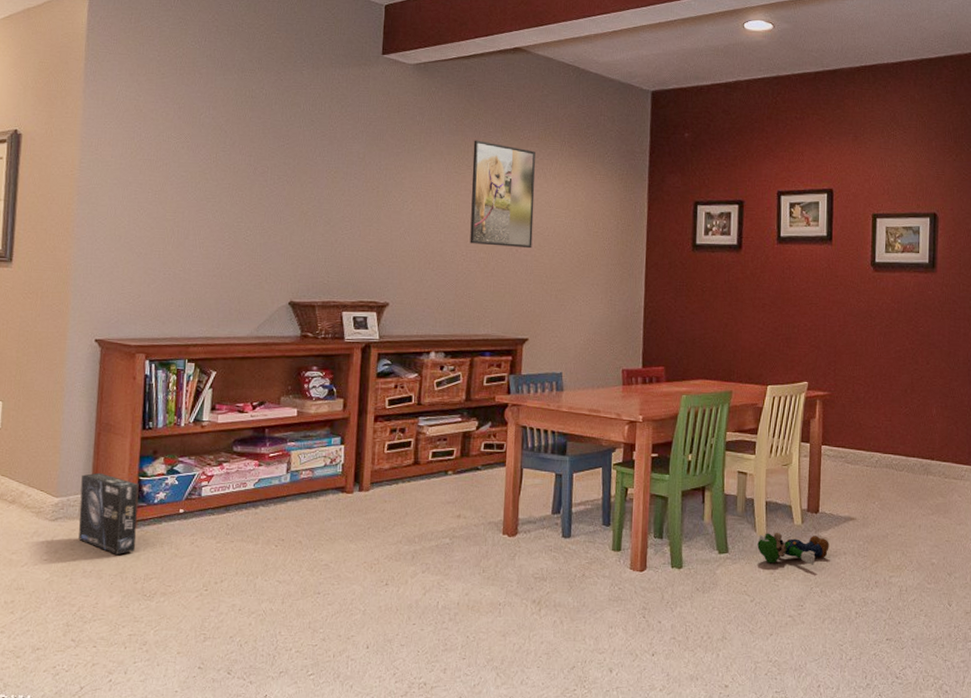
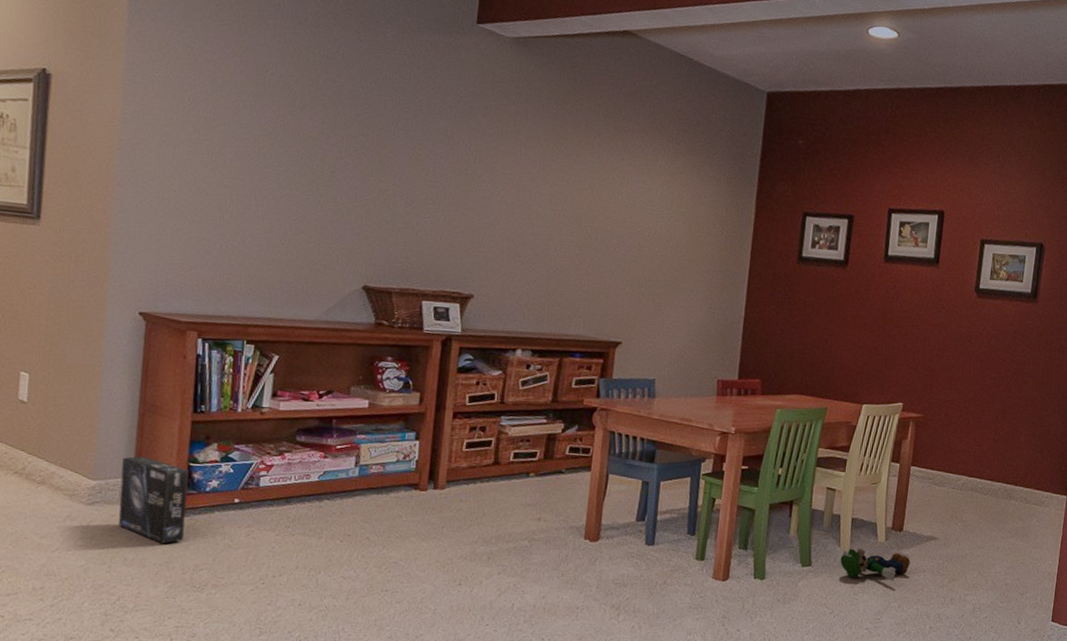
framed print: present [470,140,536,249] -> none [564,127,640,249]

